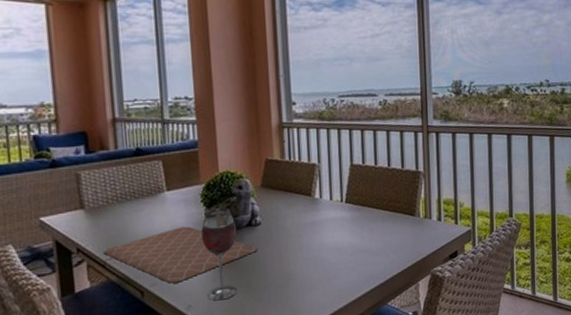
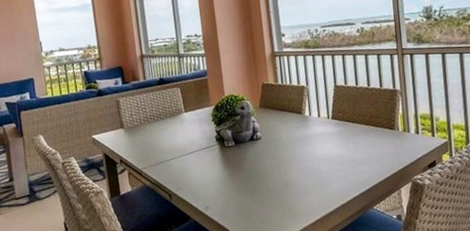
placemat: present [104,226,258,284] -> none [140,141,260,188]
wineglass: present [201,208,237,301] -> none [213,125,245,203]

